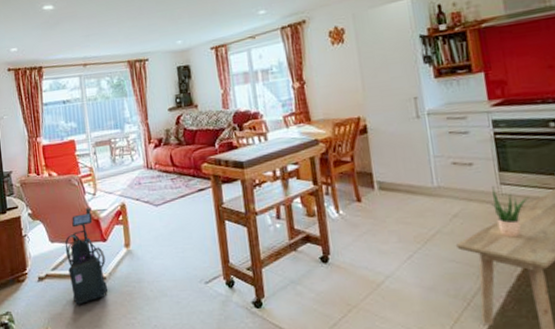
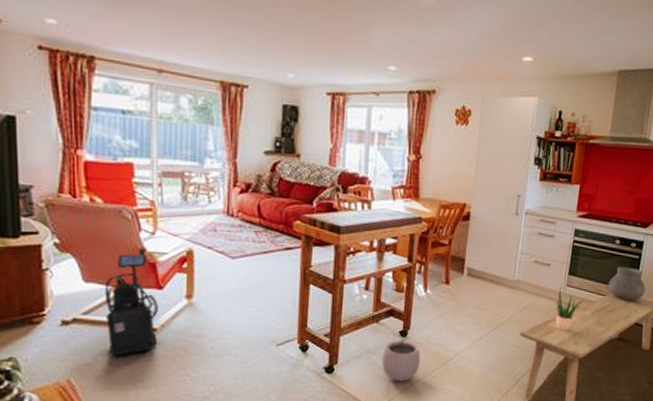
plant pot: none [307,259,350,312] -> present [382,334,421,382]

